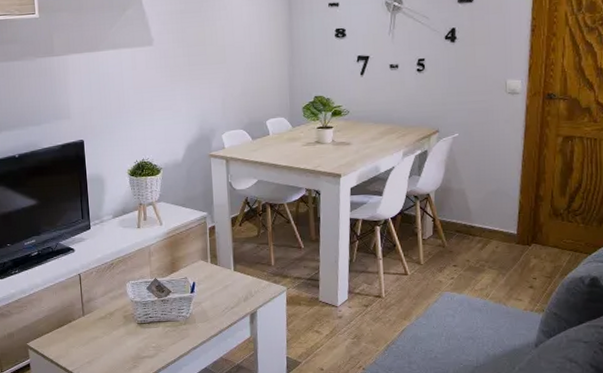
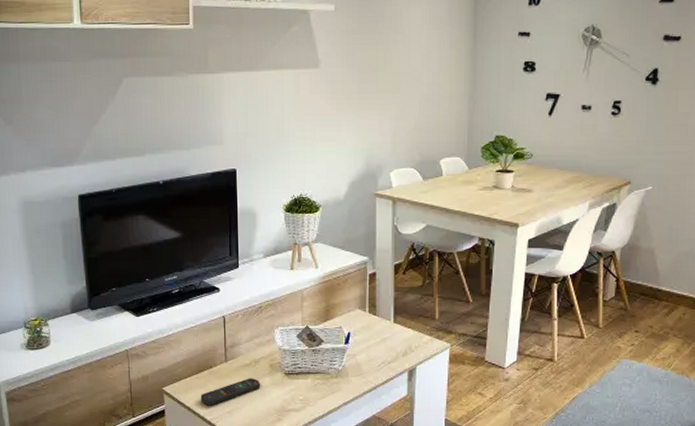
remote control: none [62,329,117,357] -> present [200,378,261,406]

